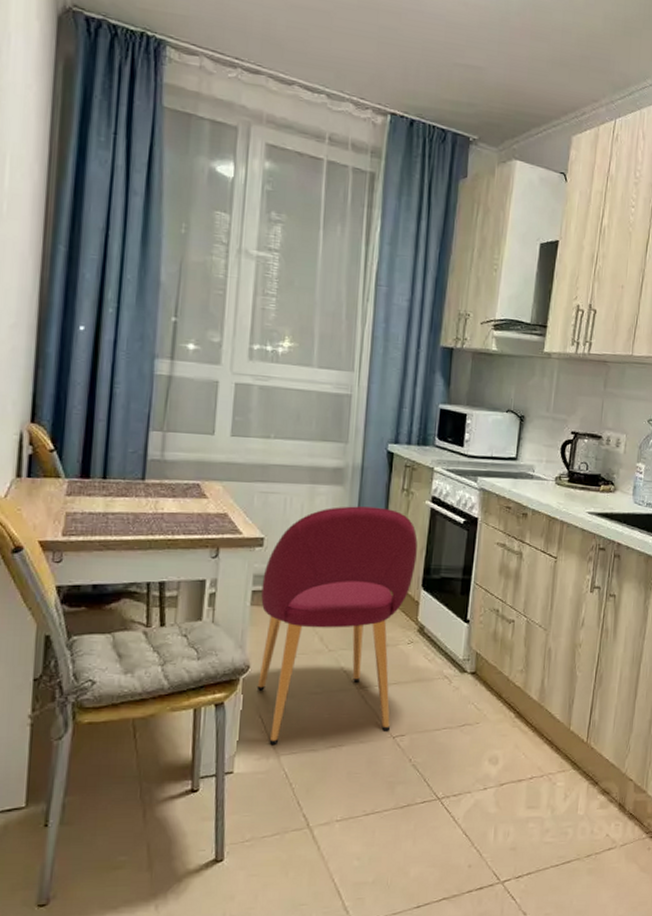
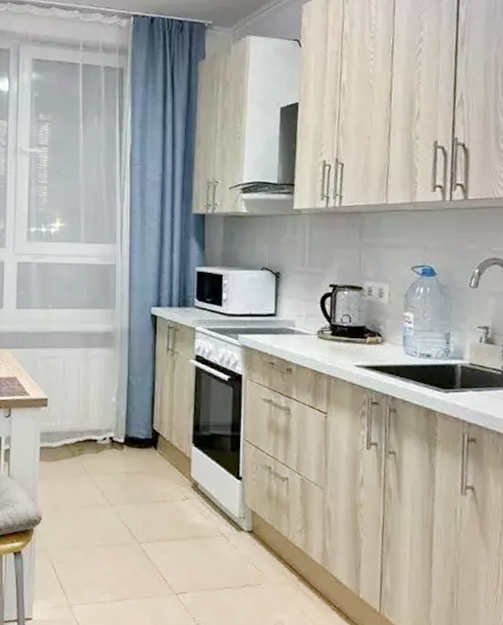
dining chair: present [256,506,418,746] -> none [48,367,185,595]

